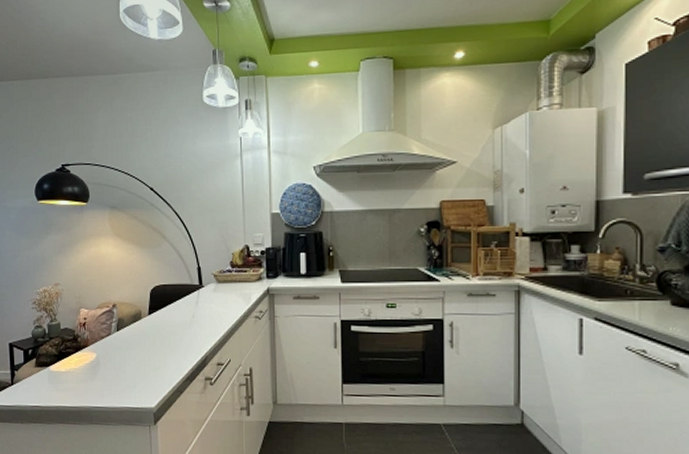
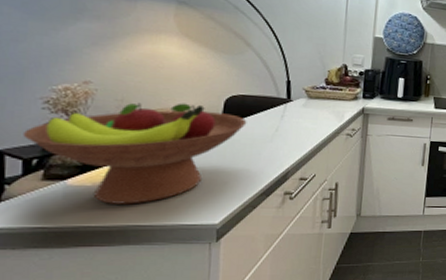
fruit bowl: none [23,296,169,388] -> present [23,102,247,205]

